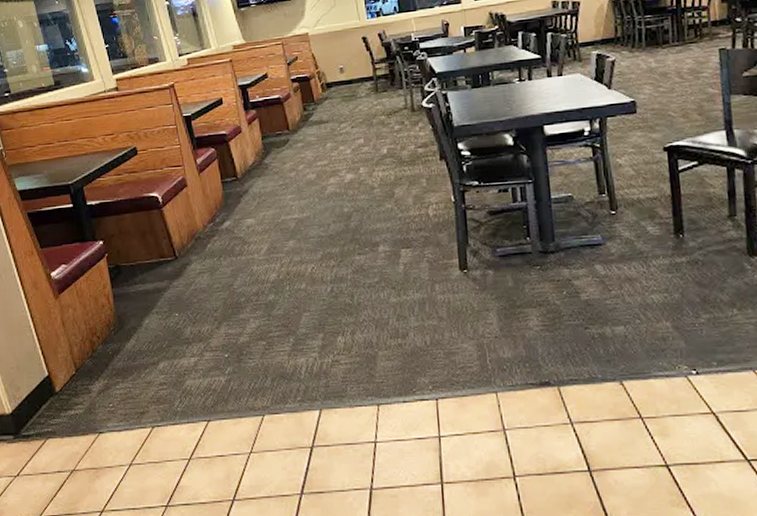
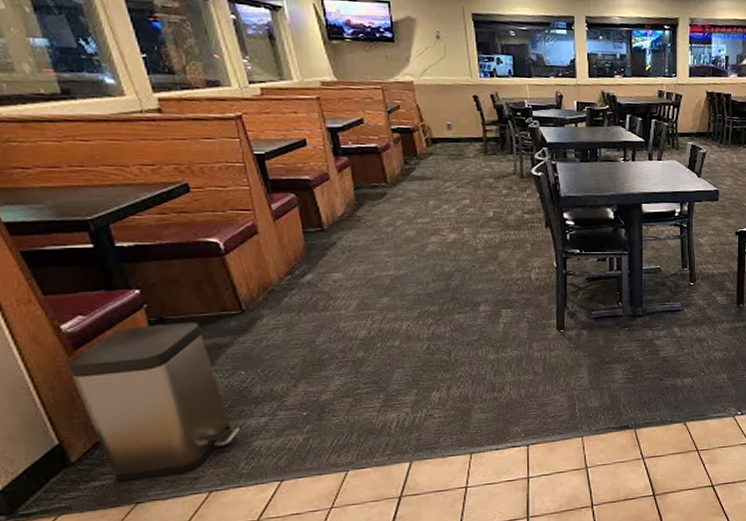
pedal bin: none [54,268,176,412] -> present [66,322,241,482]

